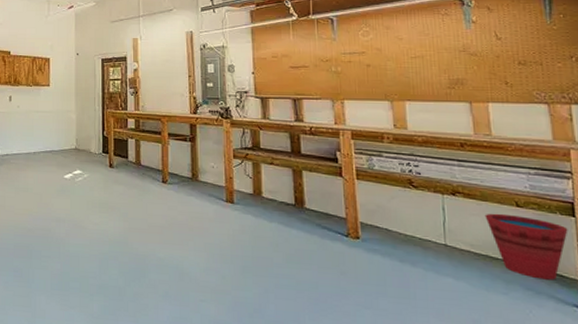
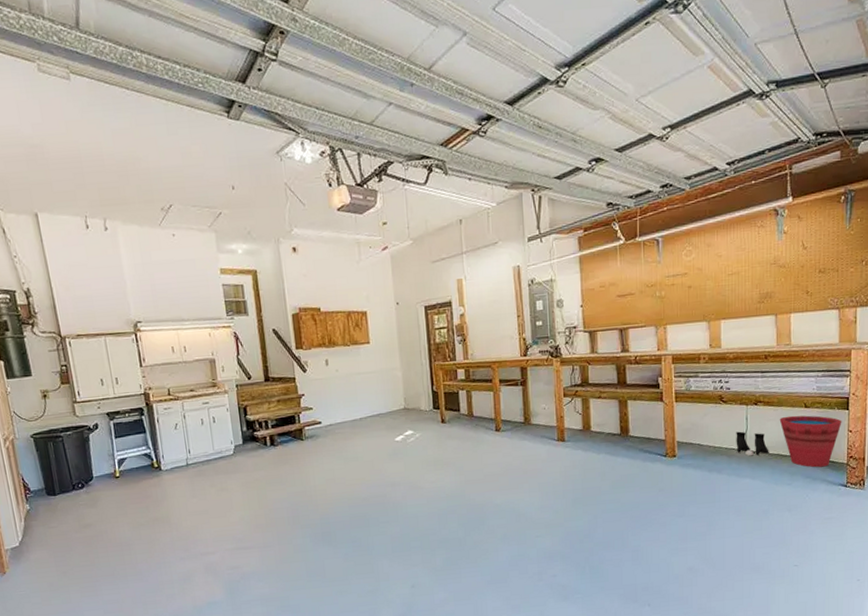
boots: none [431,222,475,253] -> present [736,431,769,457]

